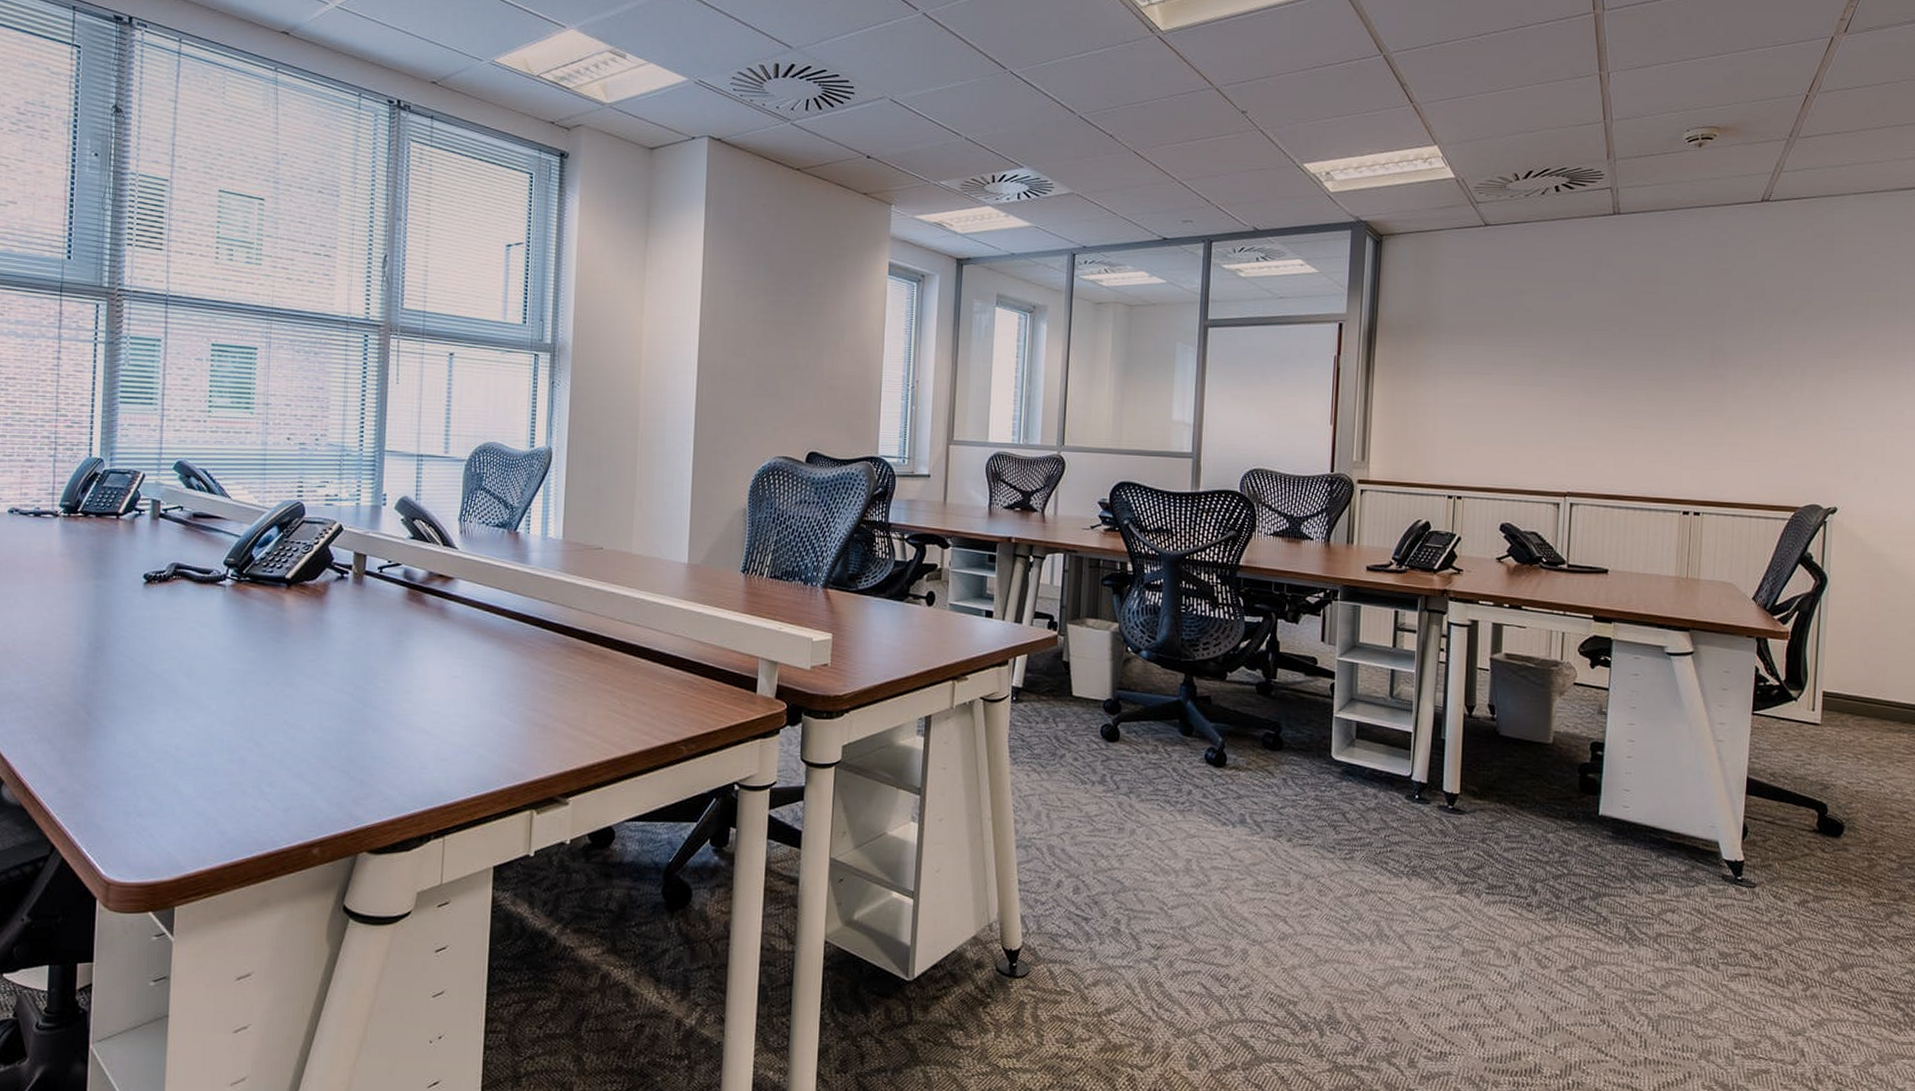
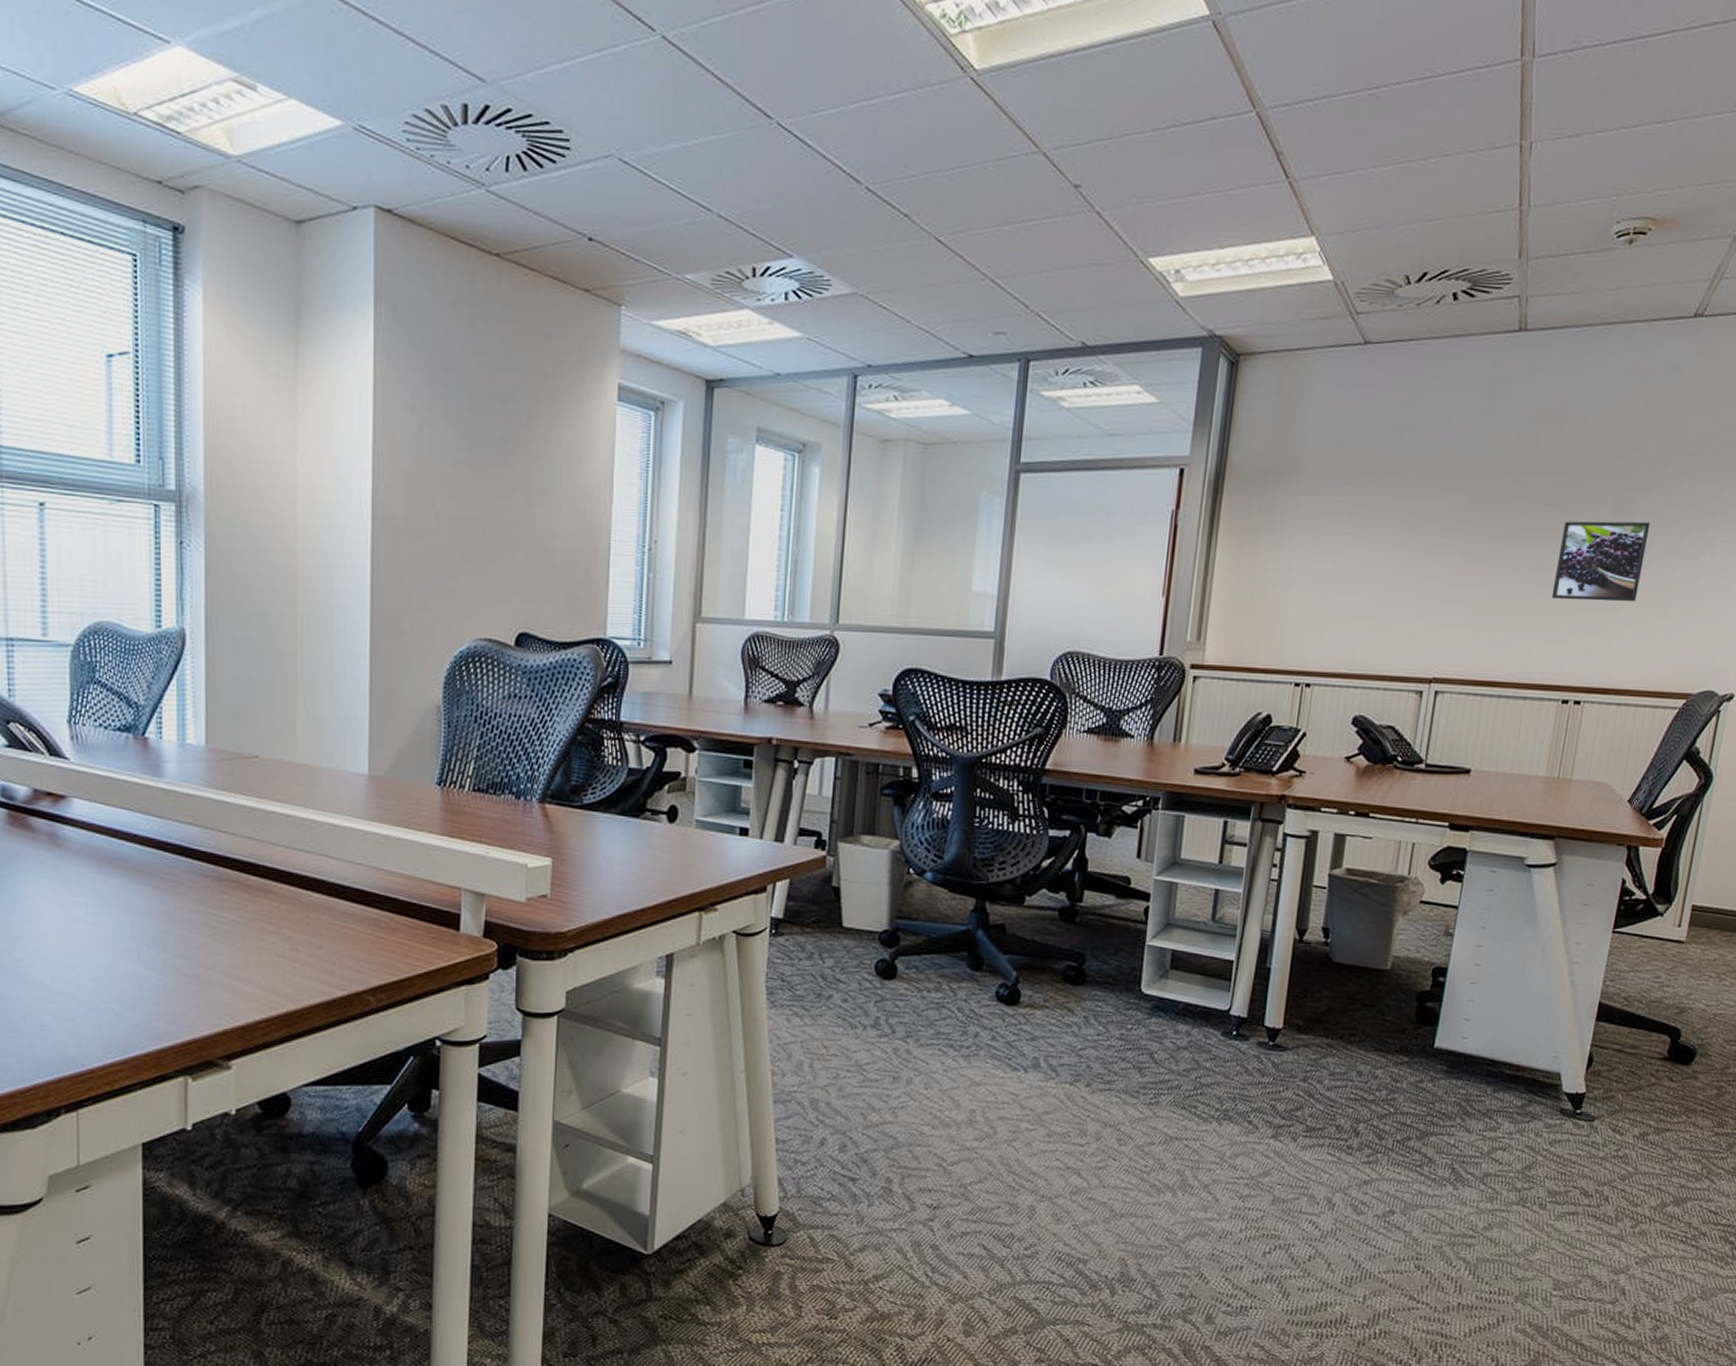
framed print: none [1664,364,1744,430] -> present [1551,521,1651,602]

